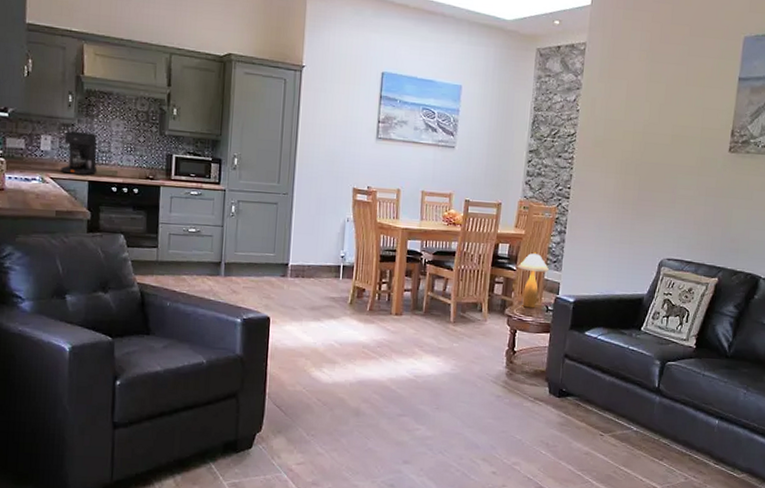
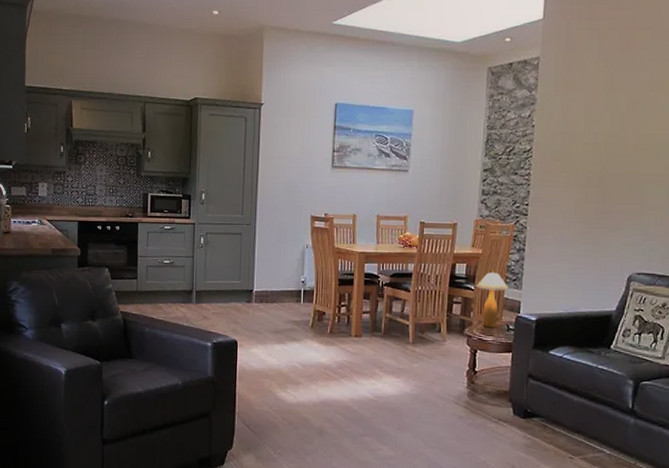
coffee maker: present [61,130,98,176] -> none [55,177,85,217]

